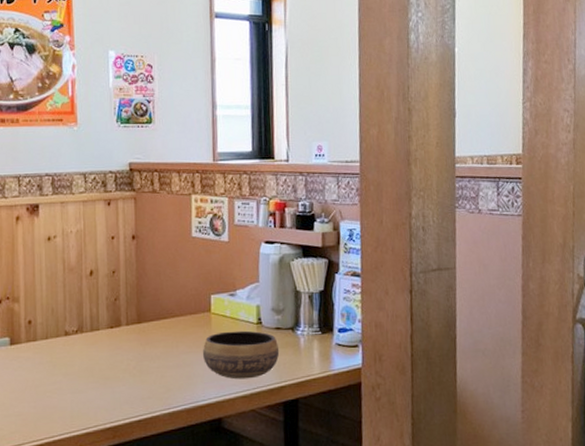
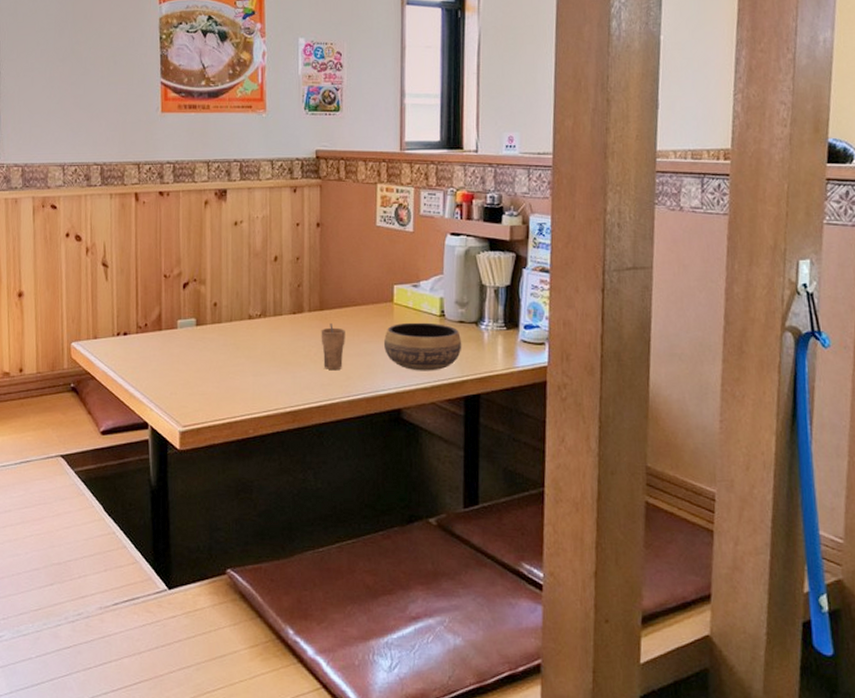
cup: none [139,336,164,384] -> present [321,323,345,371]

